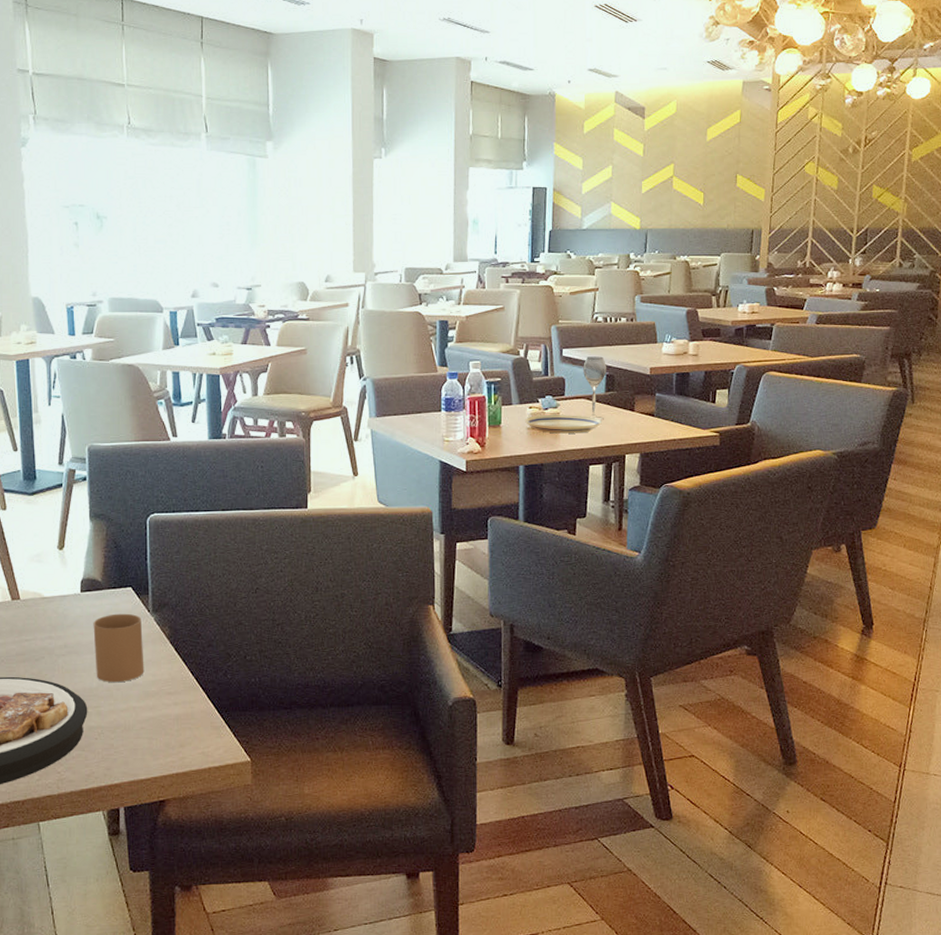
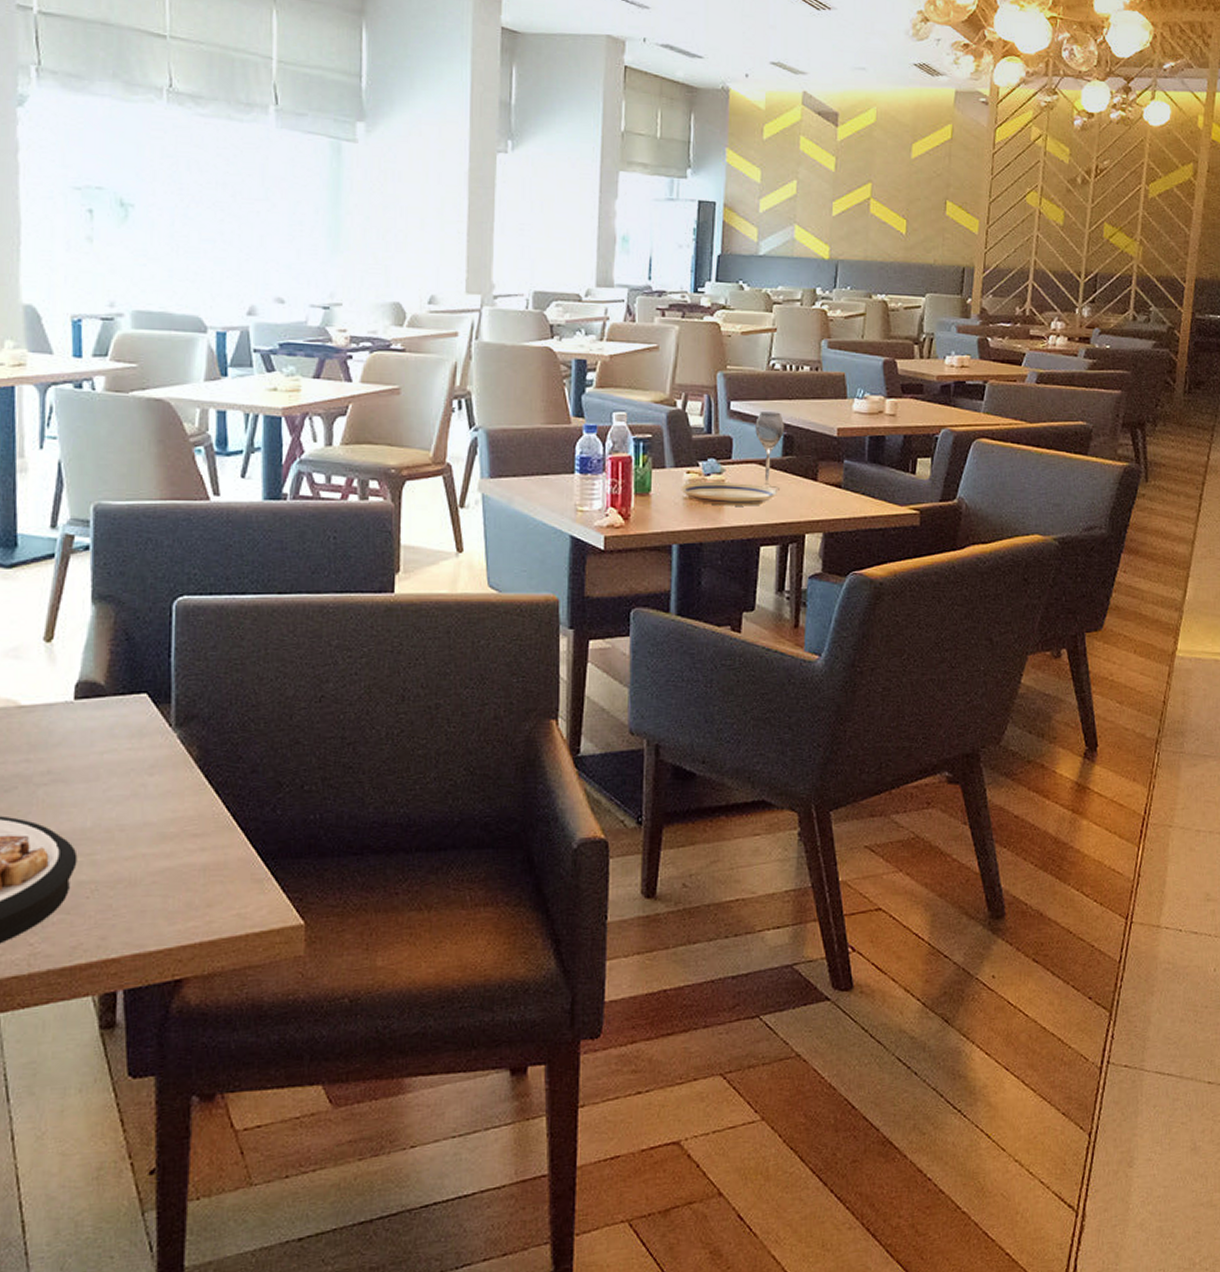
cup: present [93,613,144,682] -> none [90,728,161,821]

